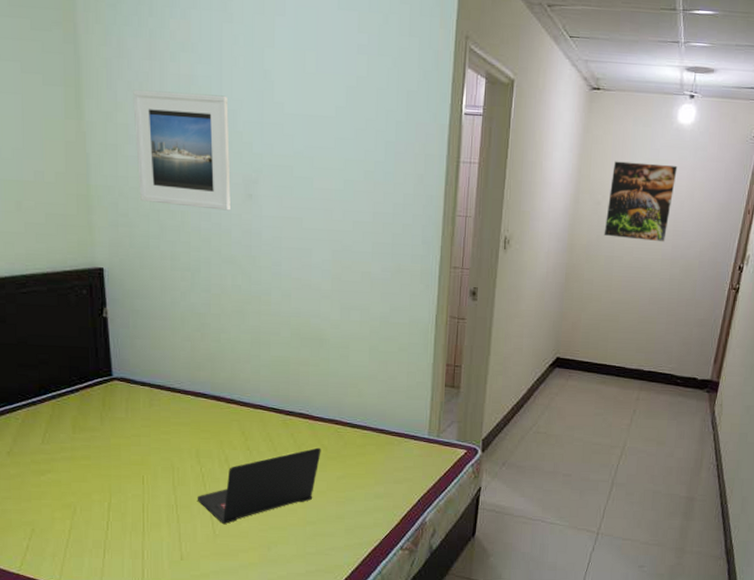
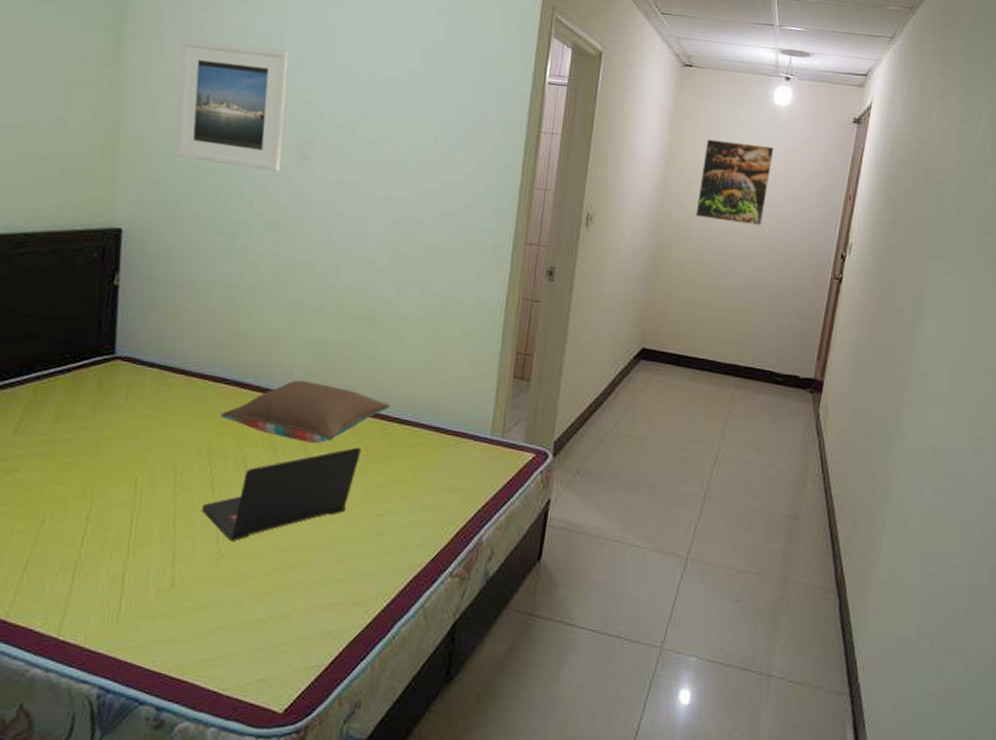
pillow: none [203,393,343,445] -> present [220,379,391,443]

